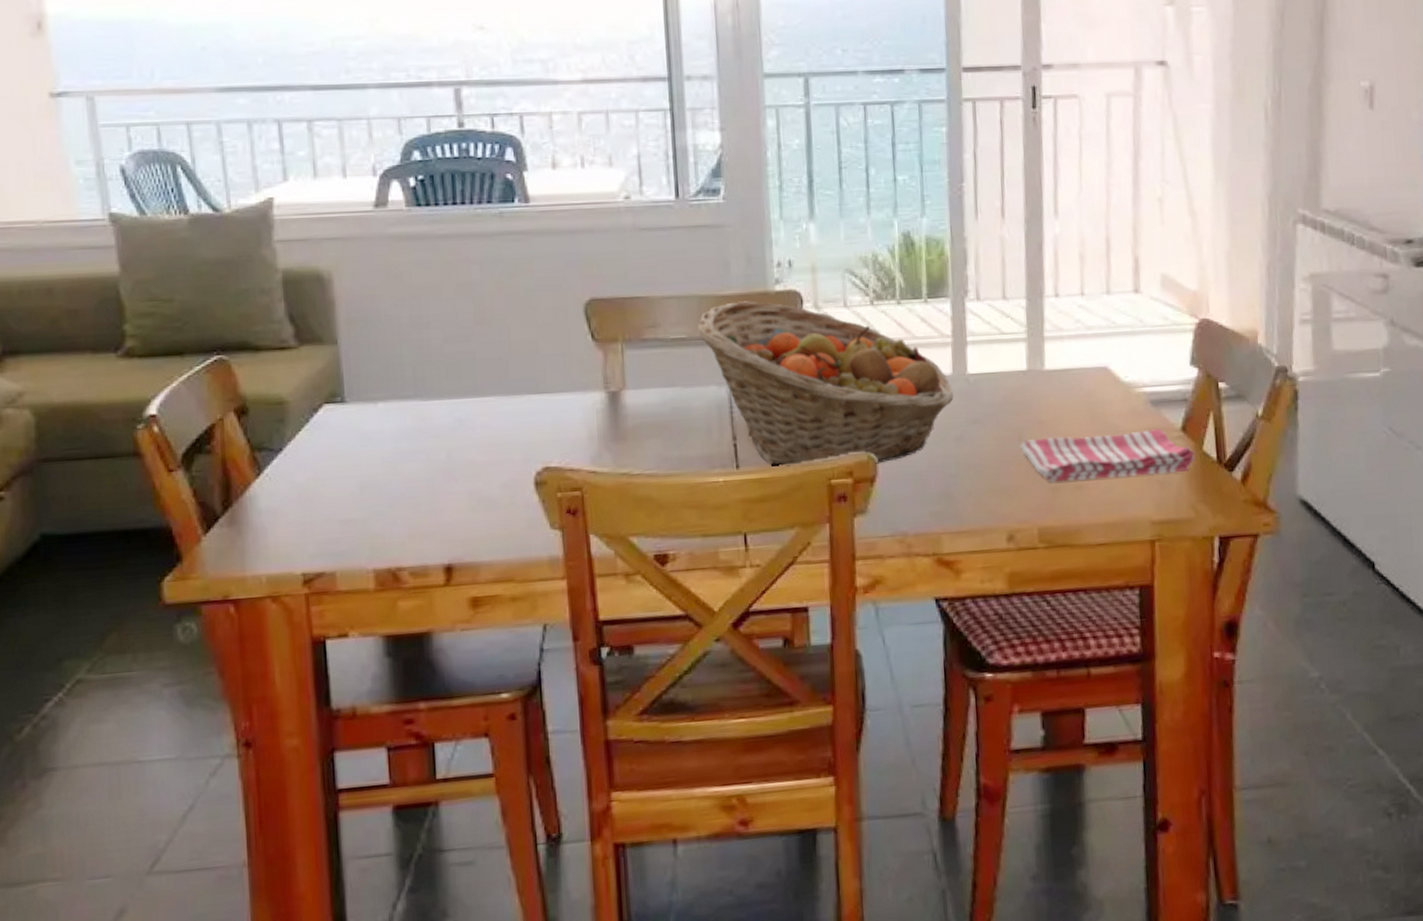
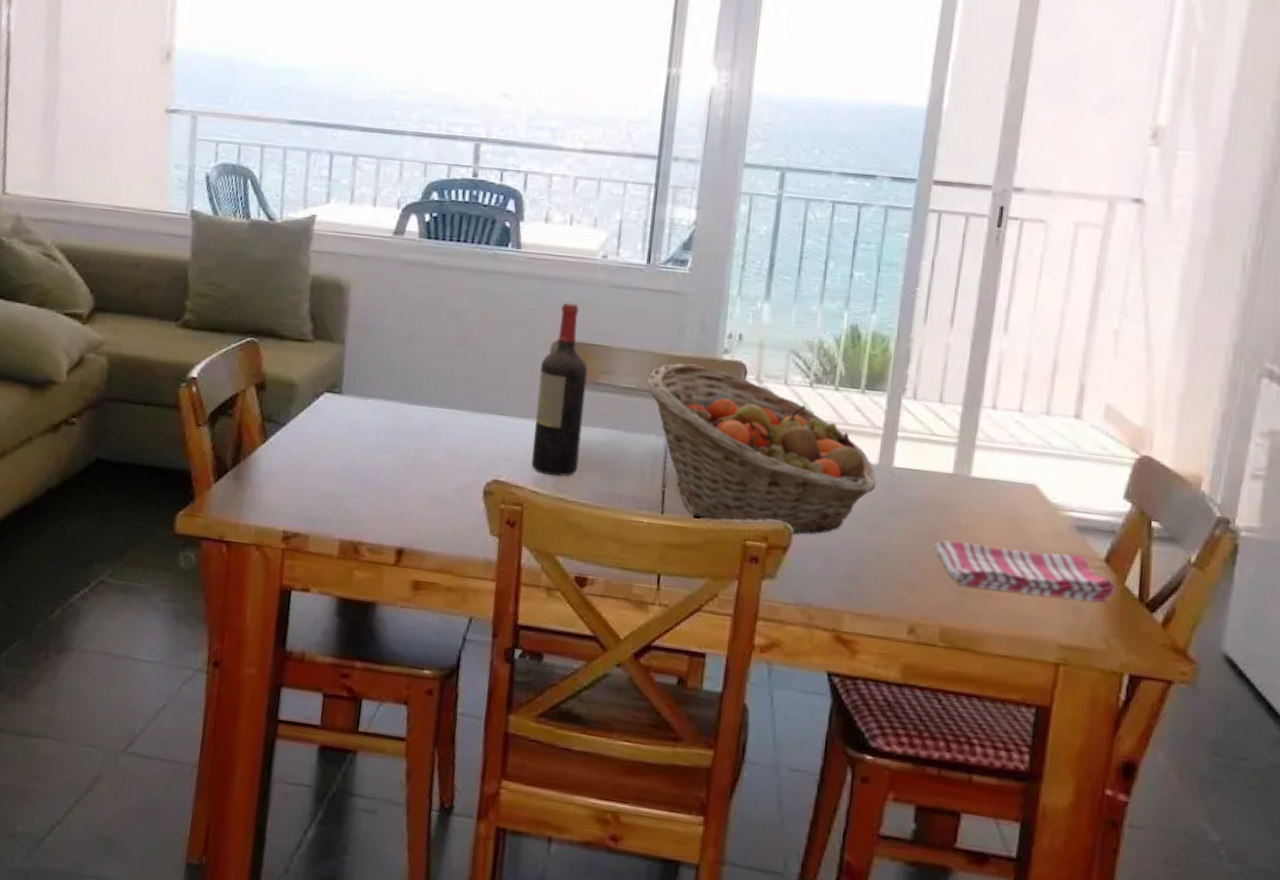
wine bottle: none [575,254,638,450] -> present [531,302,588,477]

